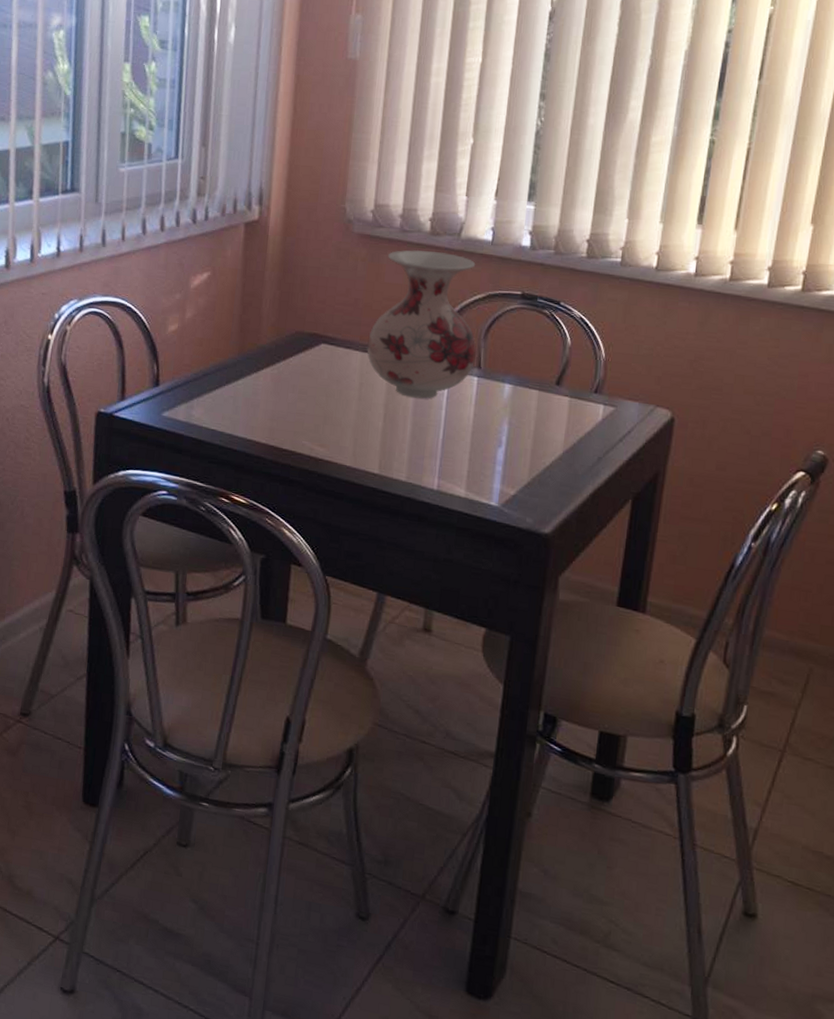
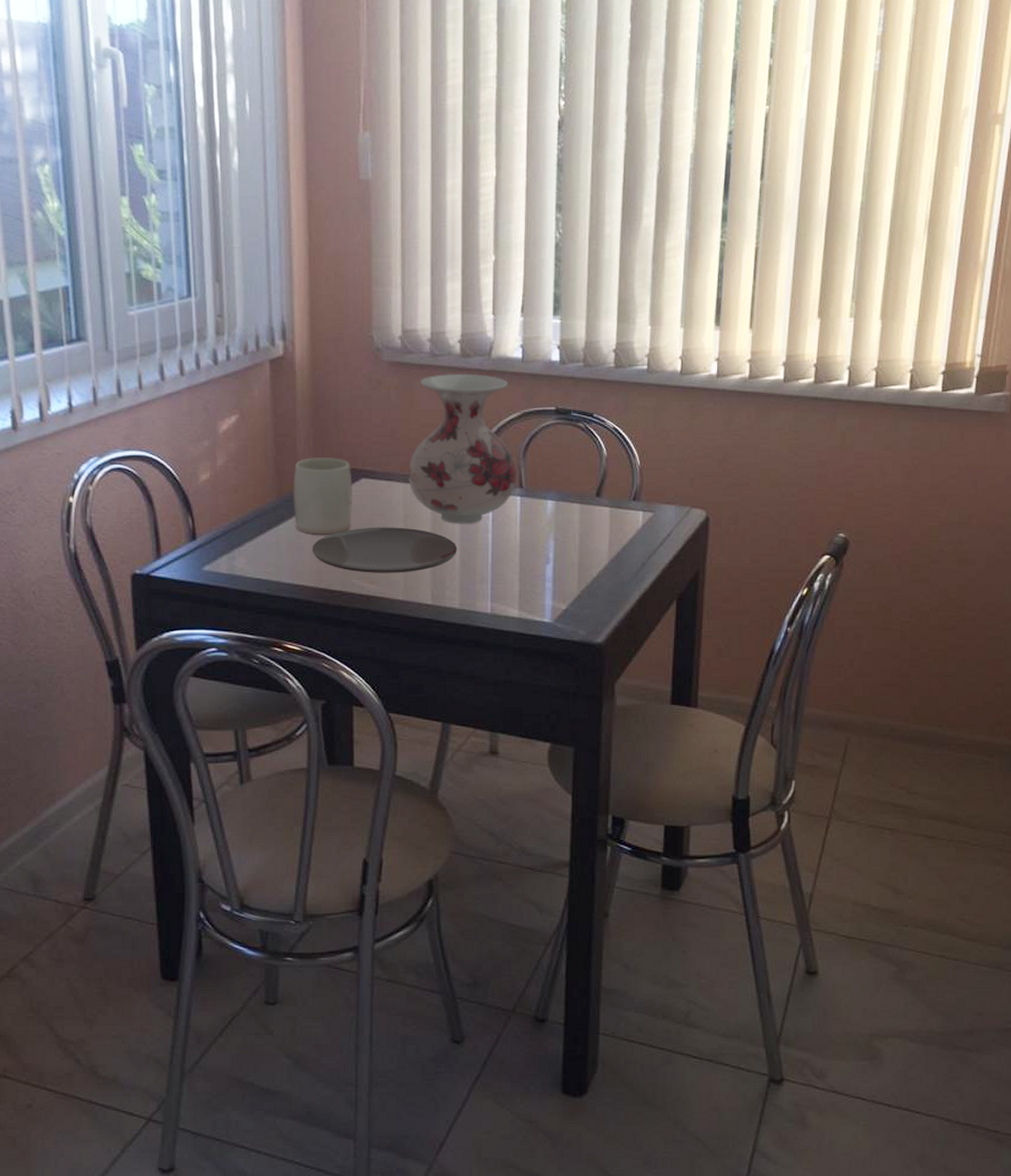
mug: none [252,319,313,395] -> present [293,456,352,535]
plate: none [266,391,410,440] -> present [312,527,458,573]

